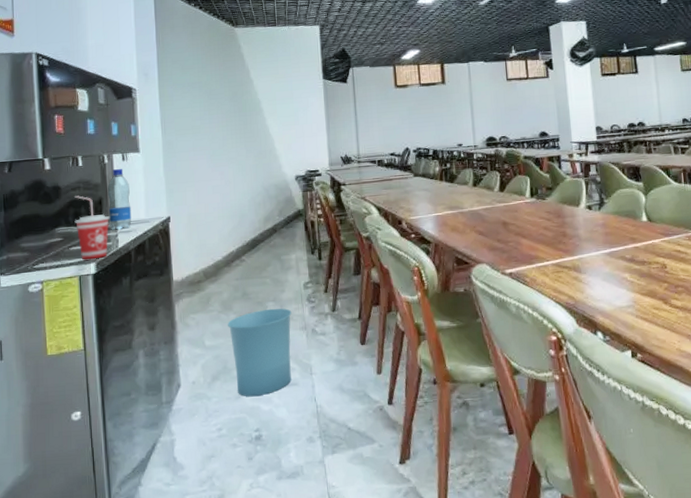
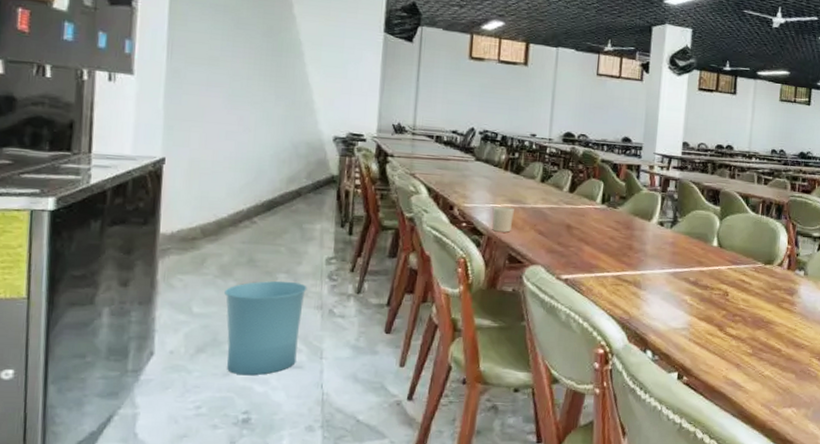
beverage cup: present [74,195,110,260] -> none [31,112,83,193]
bottle: present [107,169,132,231] -> none [80,89,114,164]
cup: none [435,214,455,238] -> present [492,206,514,233]

